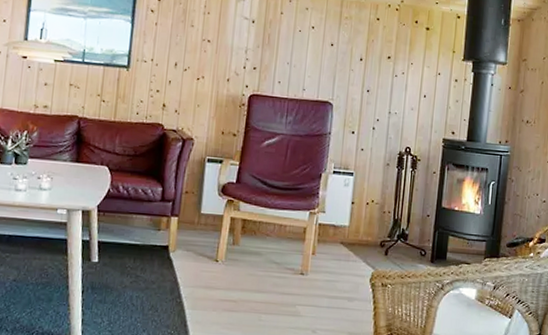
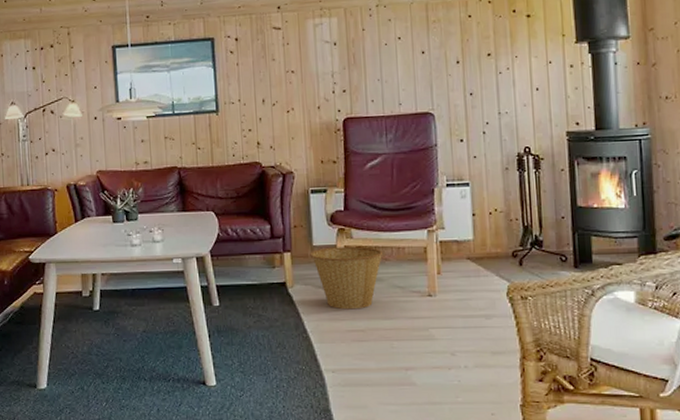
basket: none [196,216,266,280] -> present [310,246,384,310]

